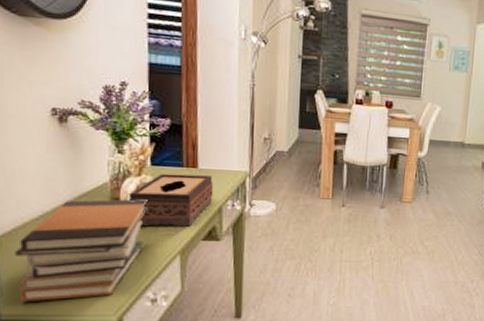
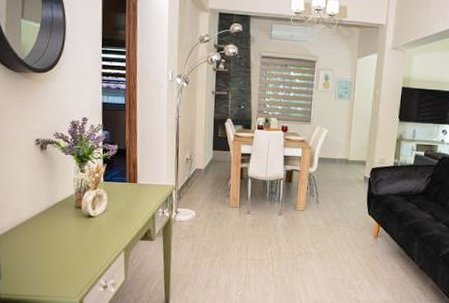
book stack: present [15,199,148,302] -> none [10,207,101,285]
tissue box: present [128,173,214,227] -> none [87,187,149,229]

